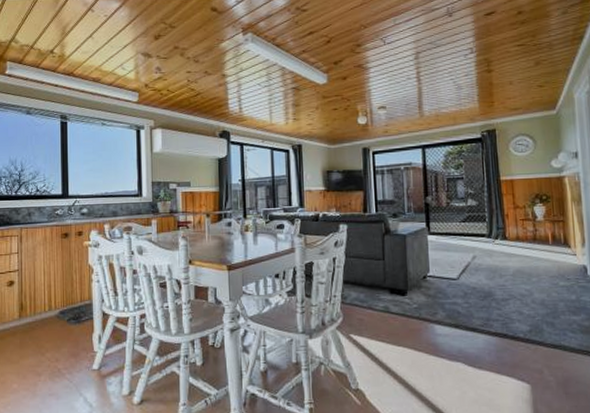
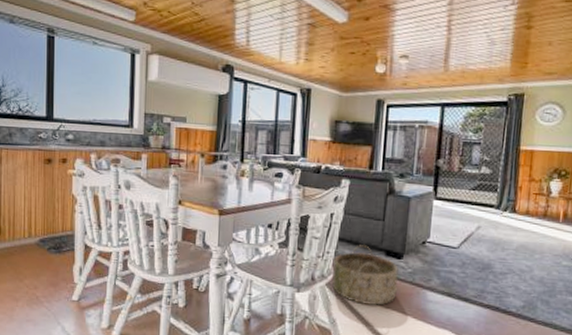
basket: none [341,285,406,345] -> present [332,245,399,306]

